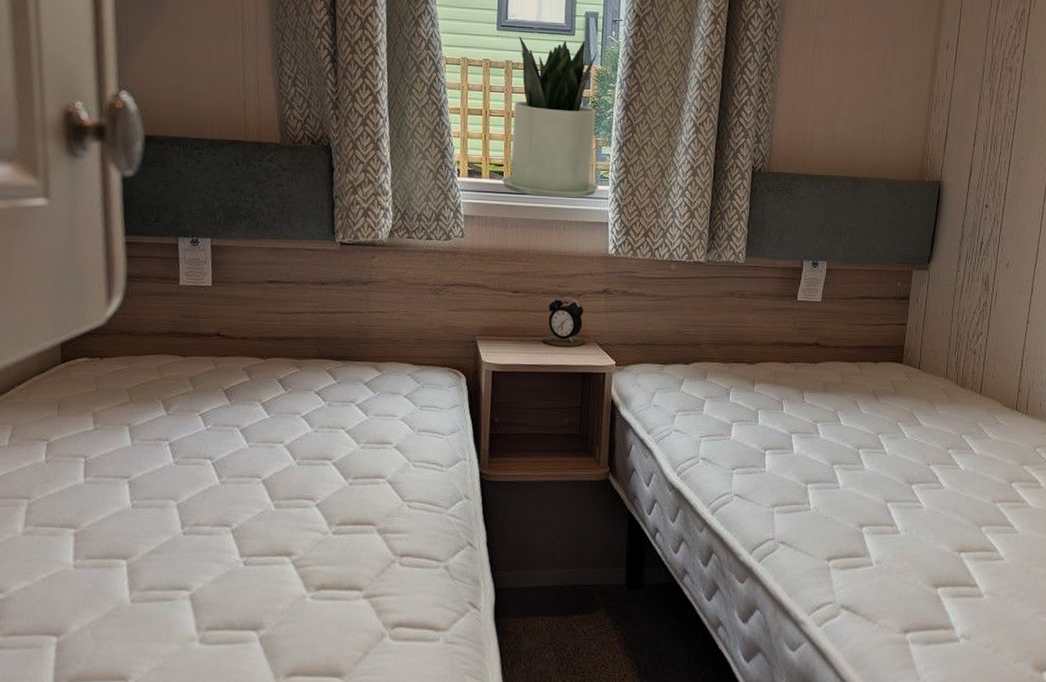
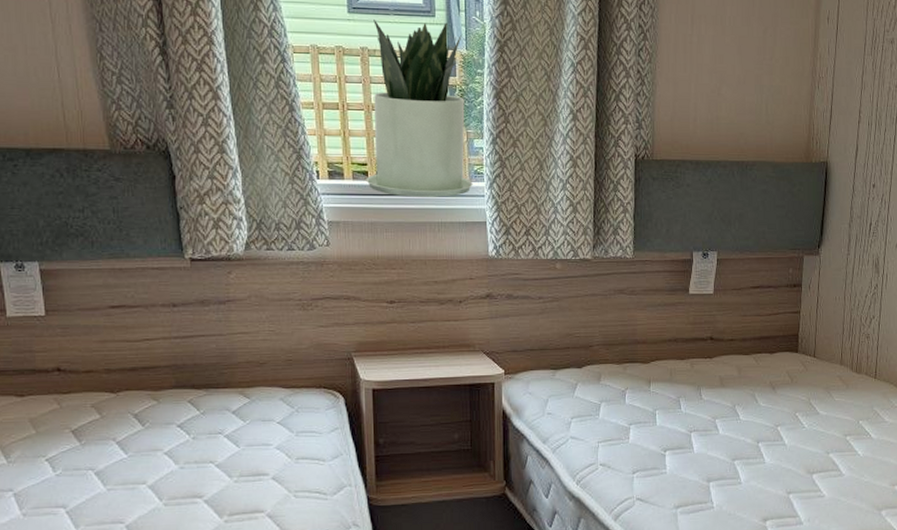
alarm clock: present [542,296,586,347] -> none [423,304,471,358]

